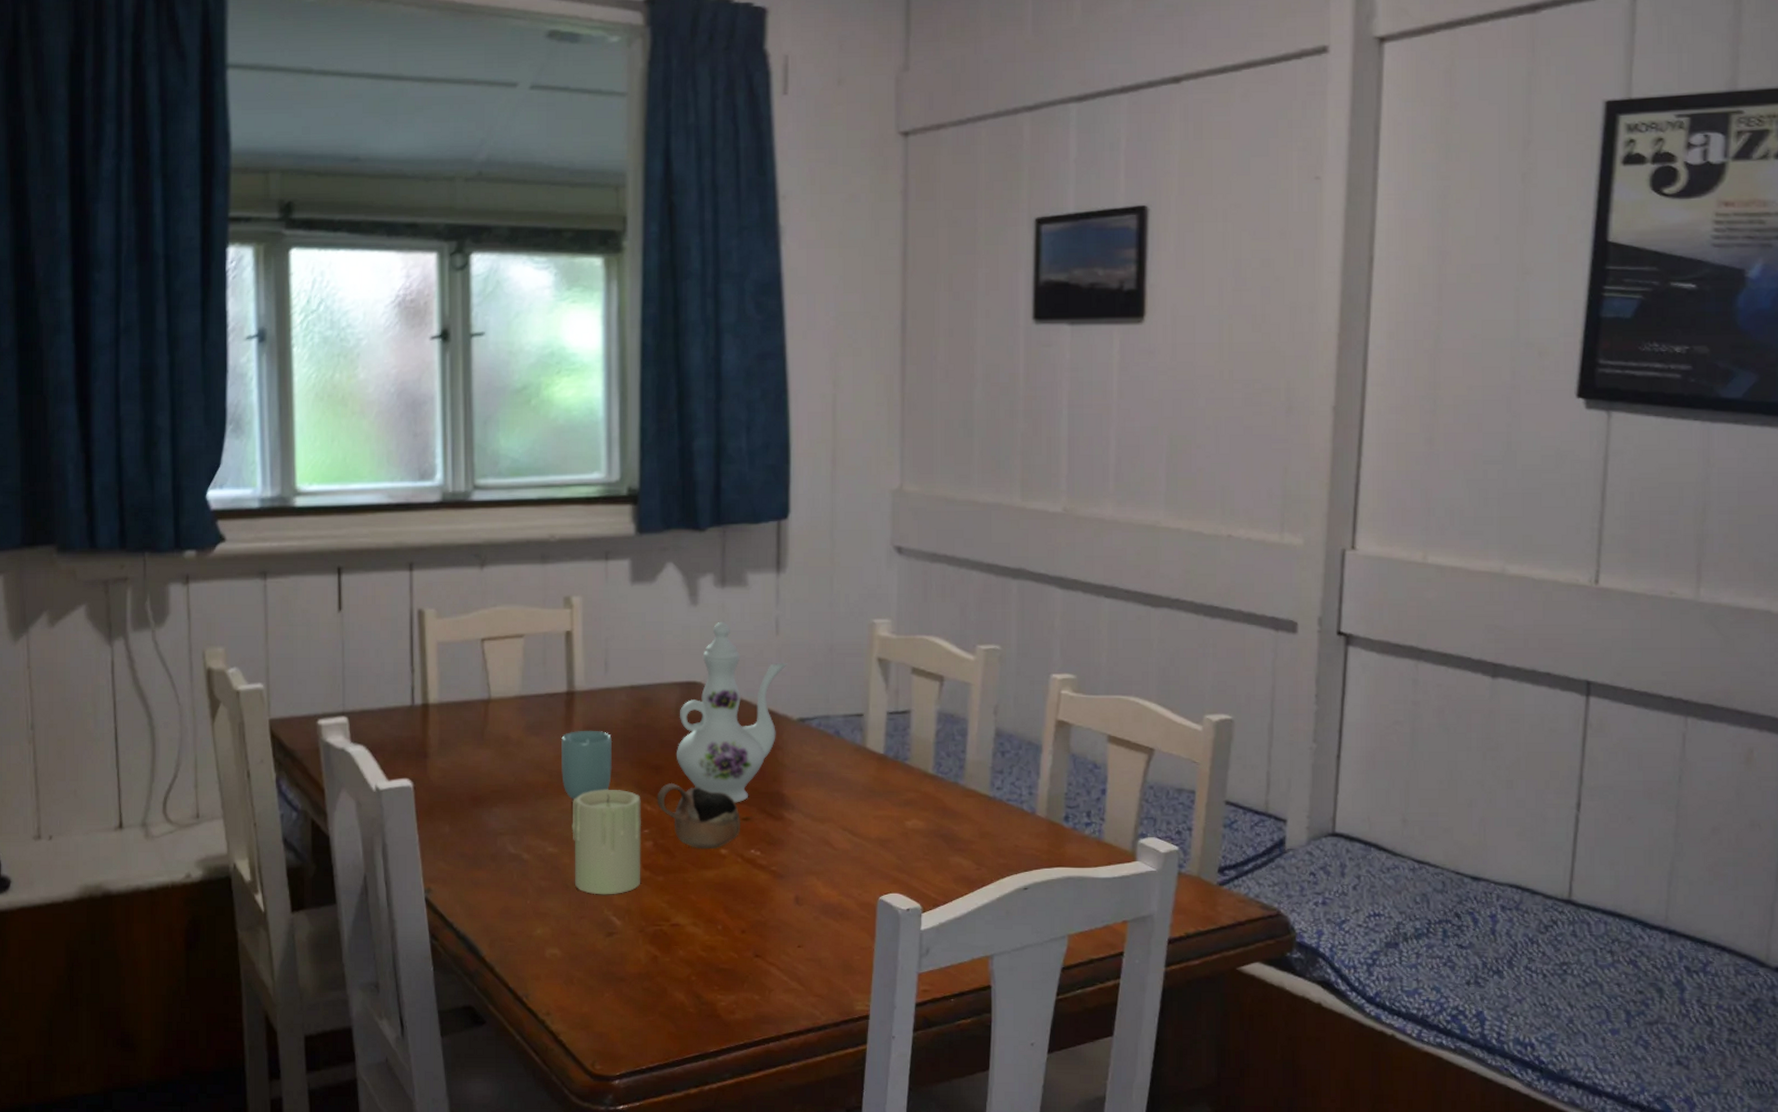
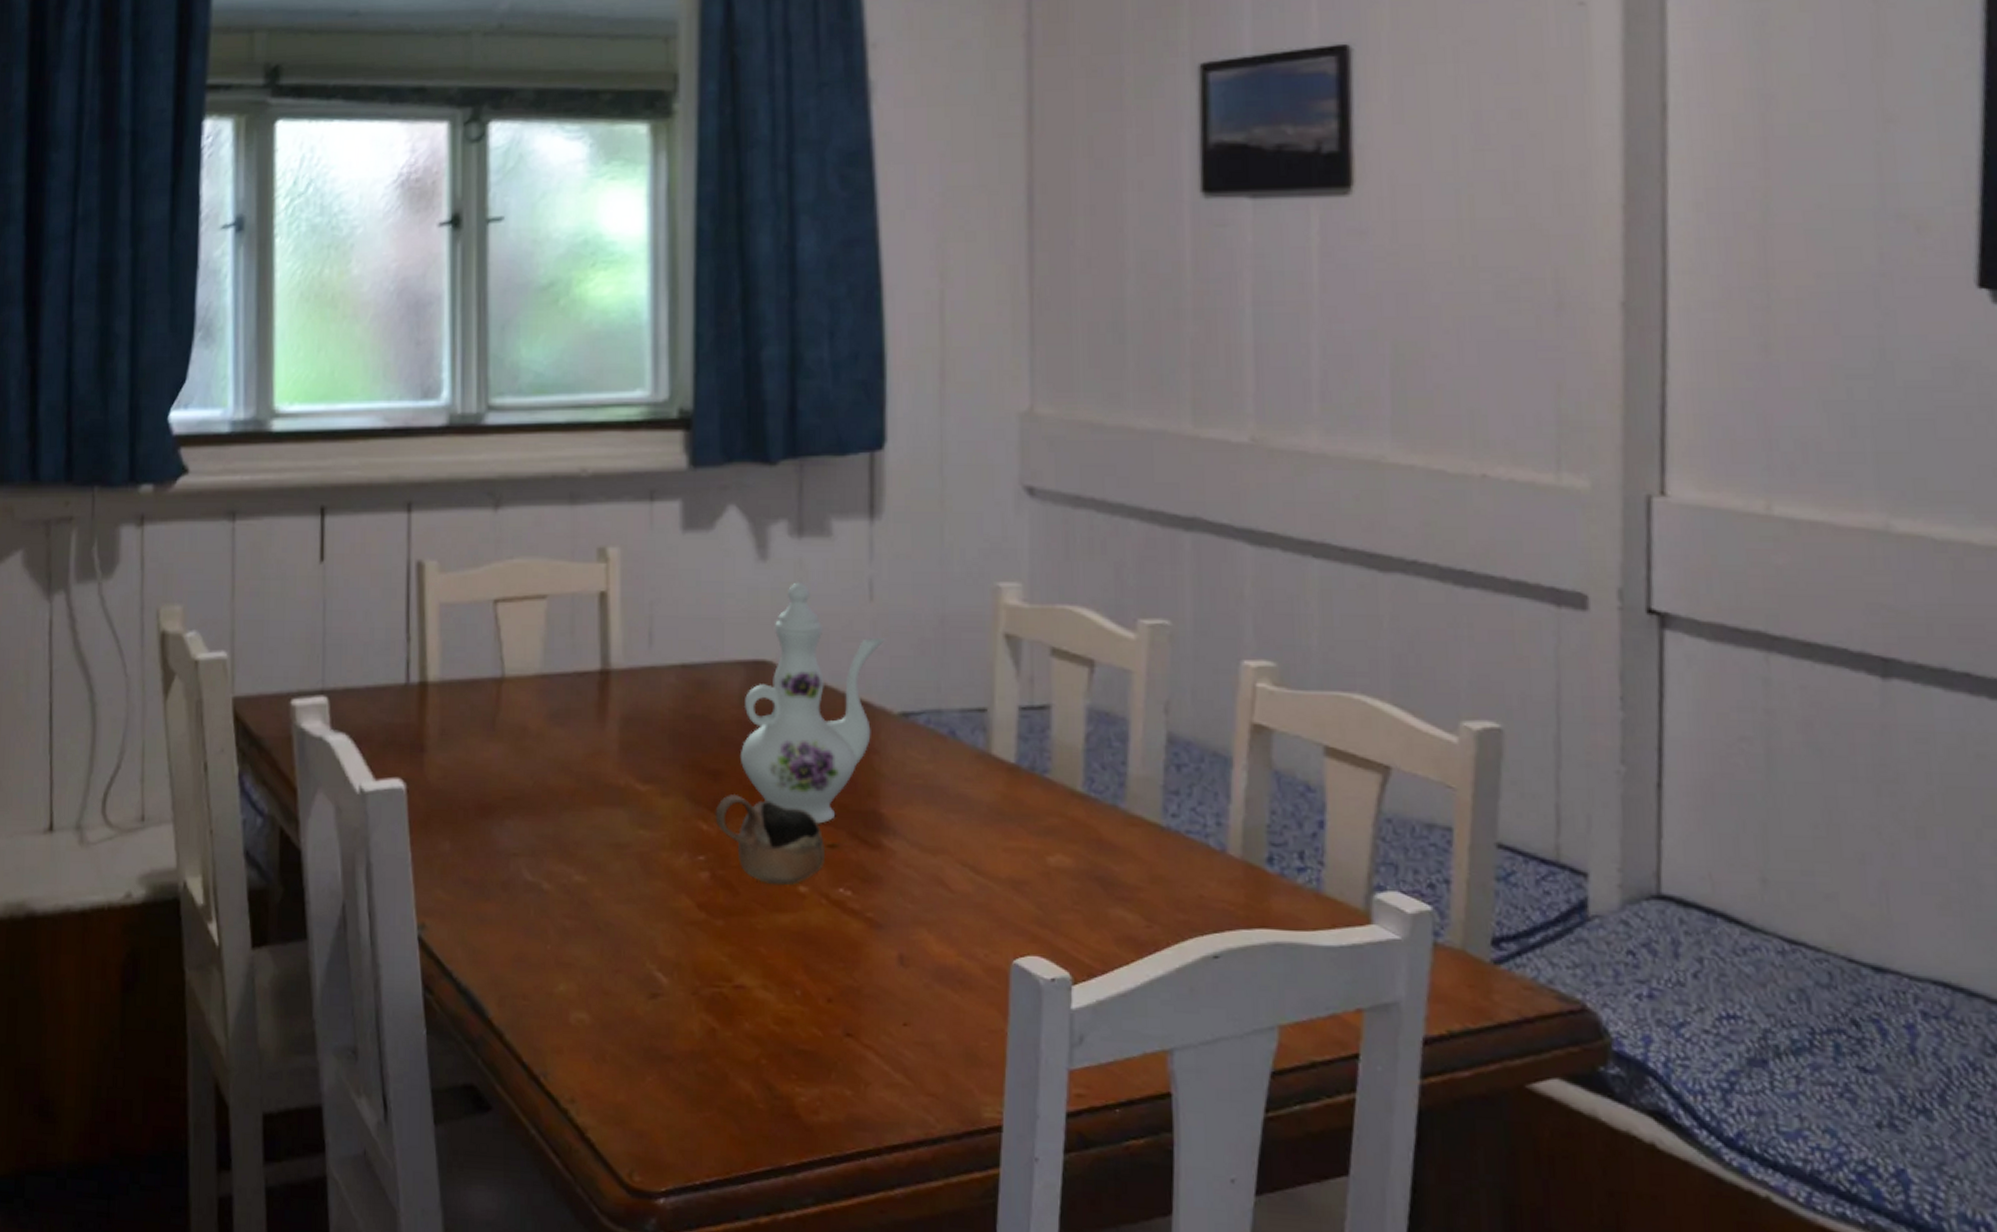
cup: present [561,730,613,800] -> none [593,721,658,813]
candle: present [572,789,641,895] -> none [605,799,695,942]

